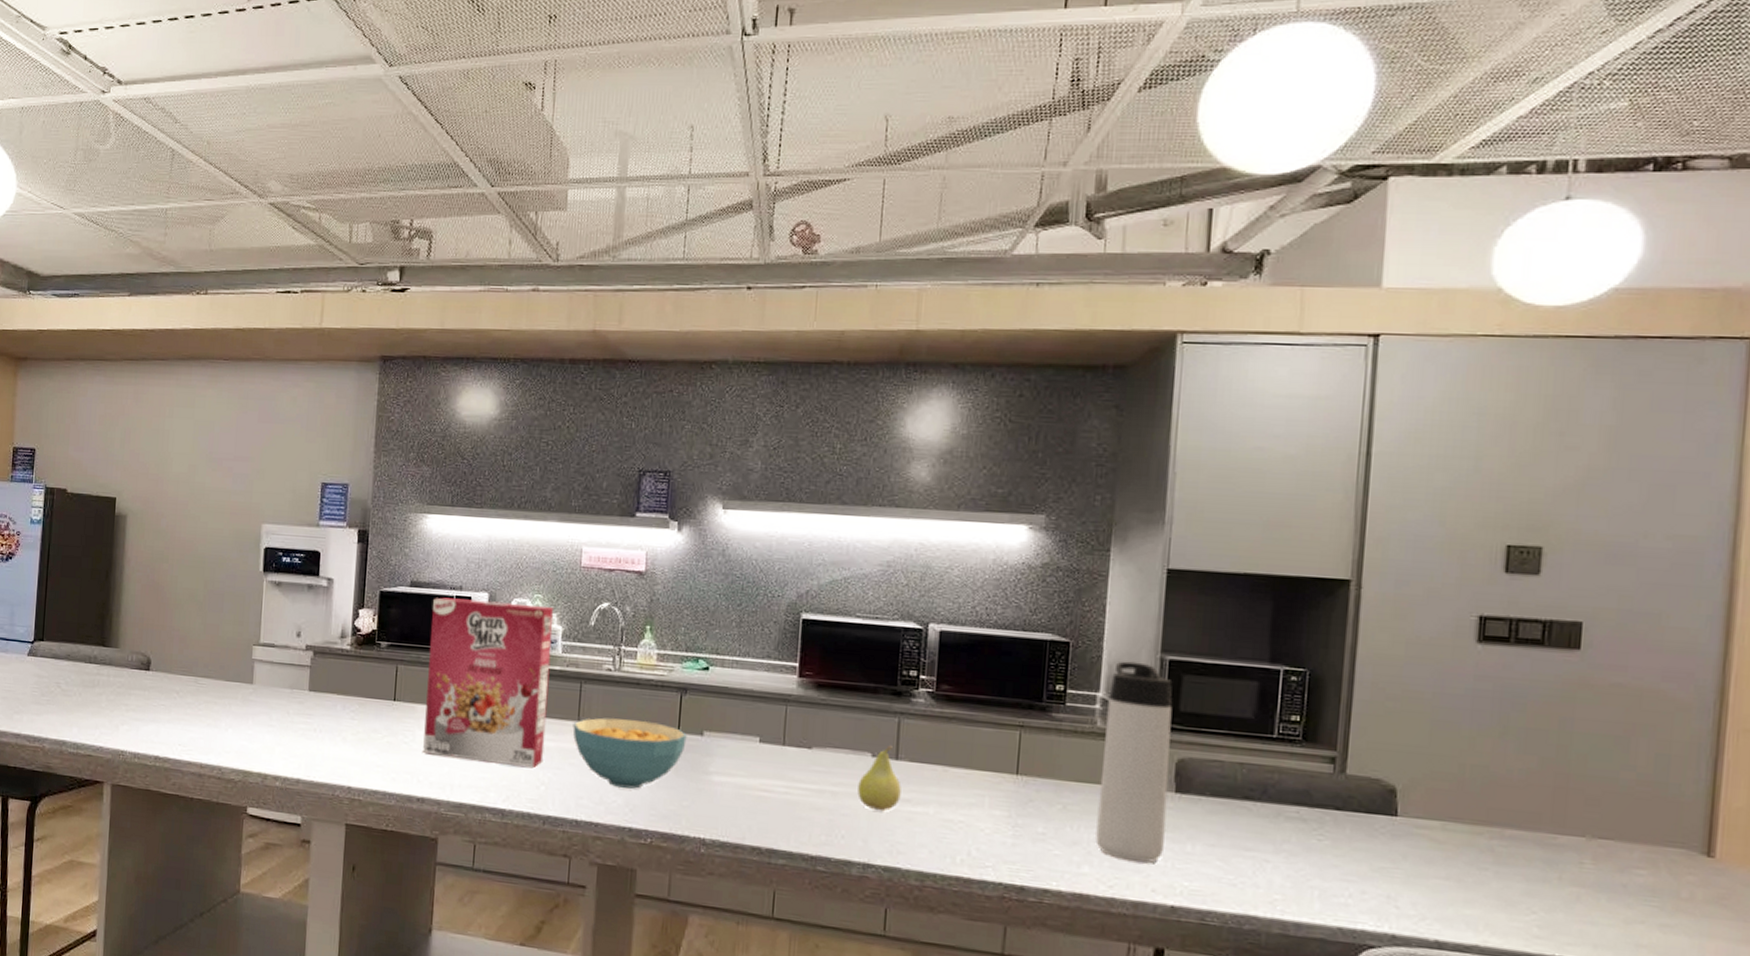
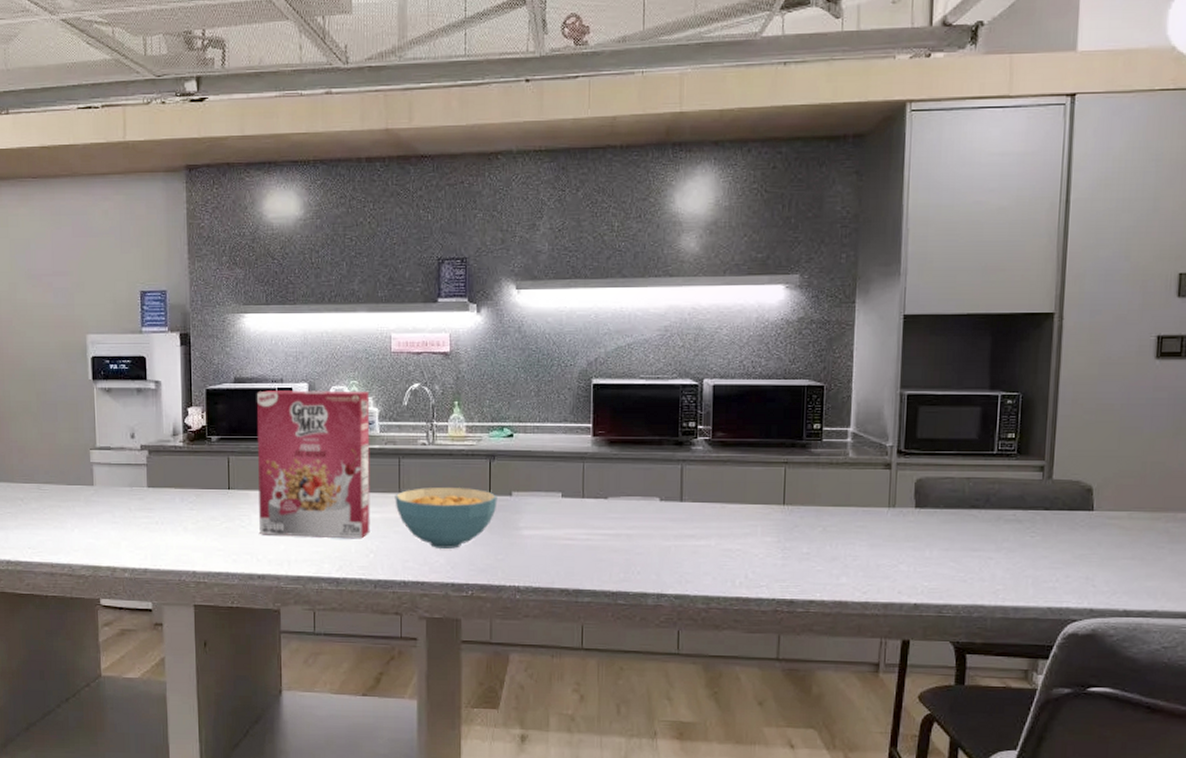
fruit: present [857,744,901,812] -> none [649,489,686,548]
thermos bottle: present [1096,661,1173,863] -> none [851,398,911,569]

